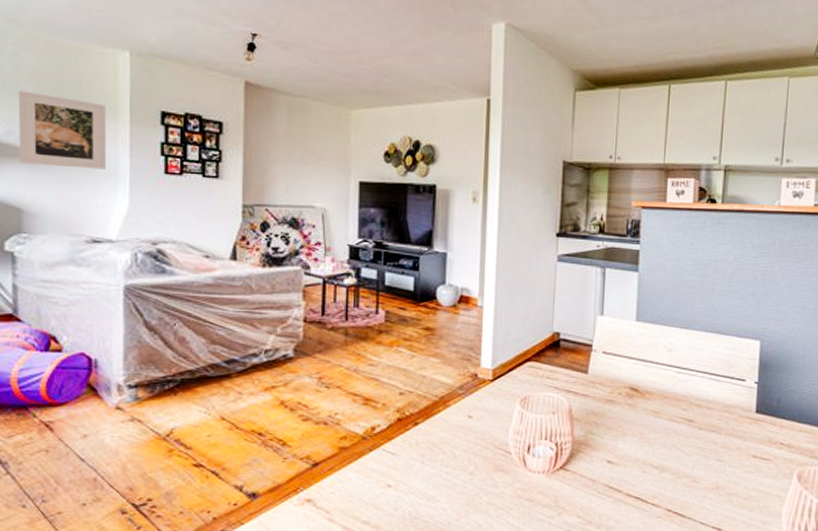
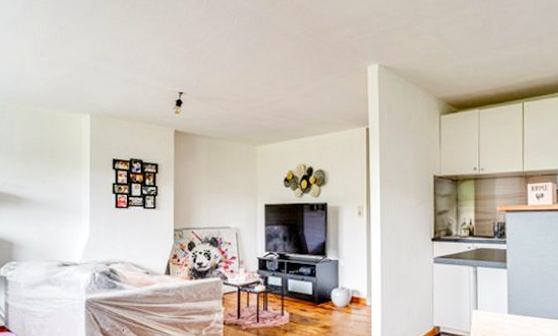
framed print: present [18,90,106,169] -> none [11,151,73,208]

